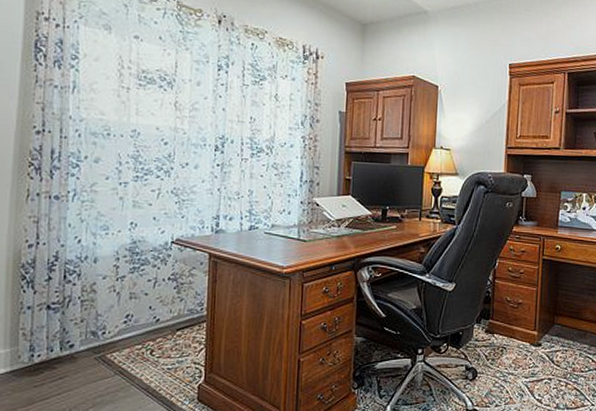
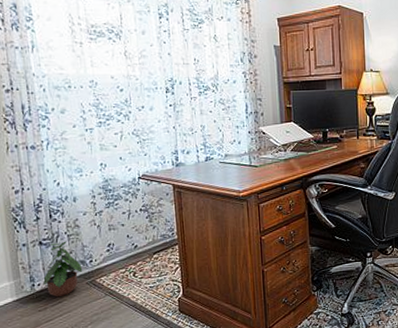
potted plant: none [43,307,93,373] -> present [42,241,83,298]

